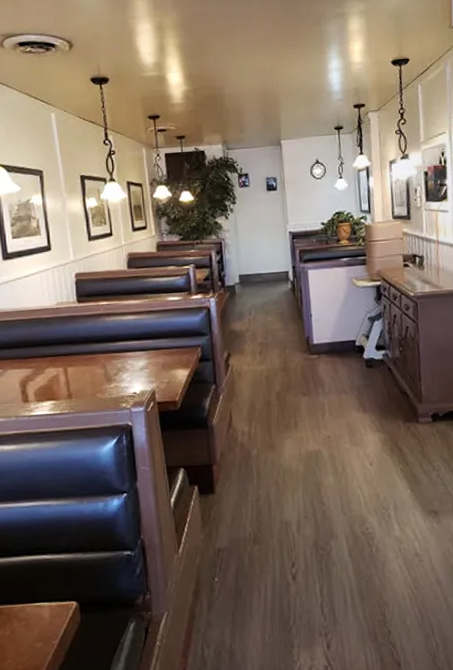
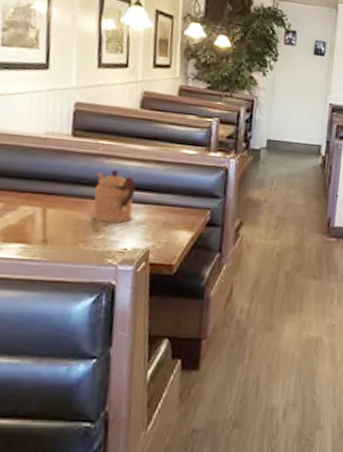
coffeepot: none [102,325,136,373] -> present [93,169,135,223]

